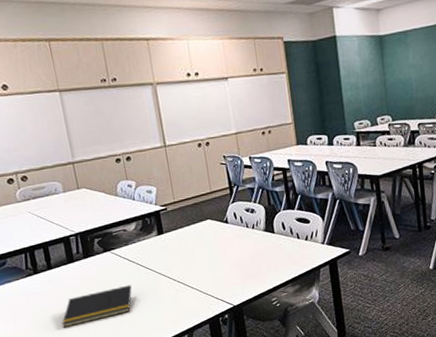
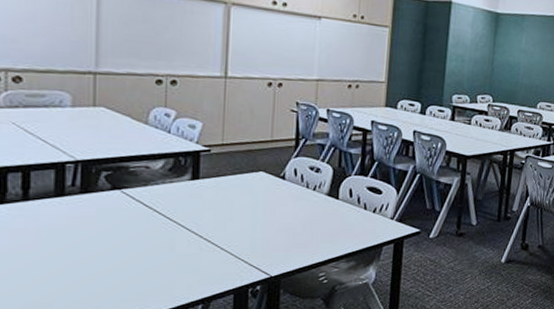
notepad: present [62,284,132,328] -> none [26,234,139,279]

